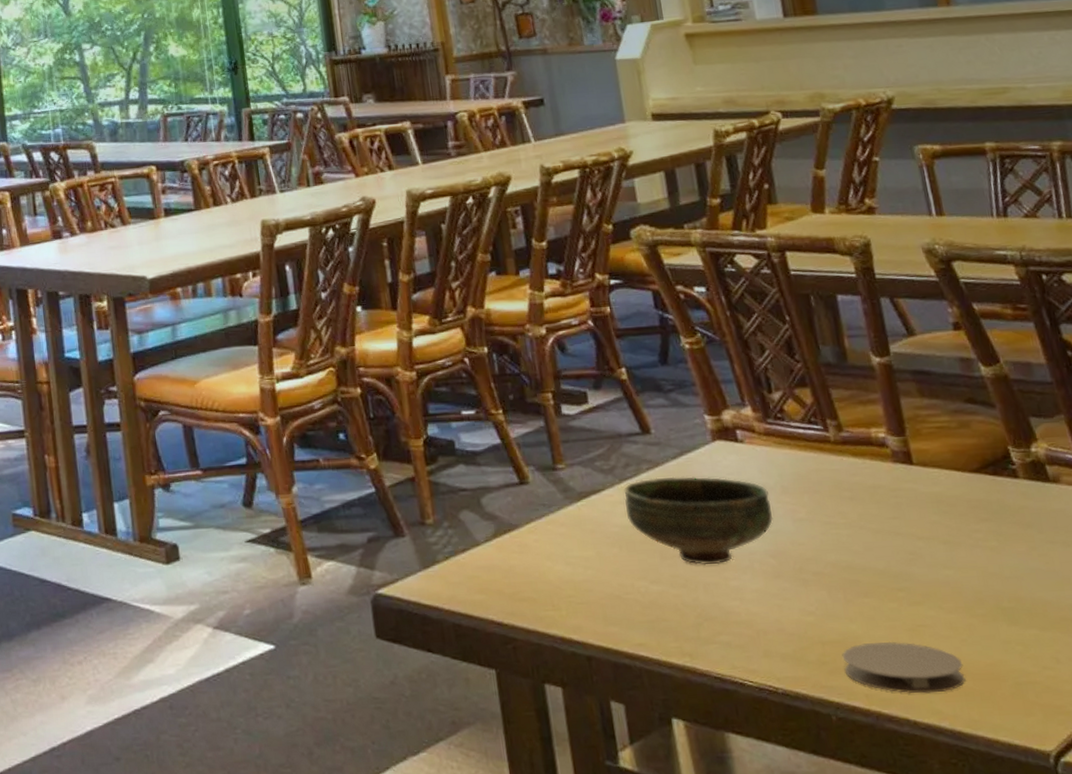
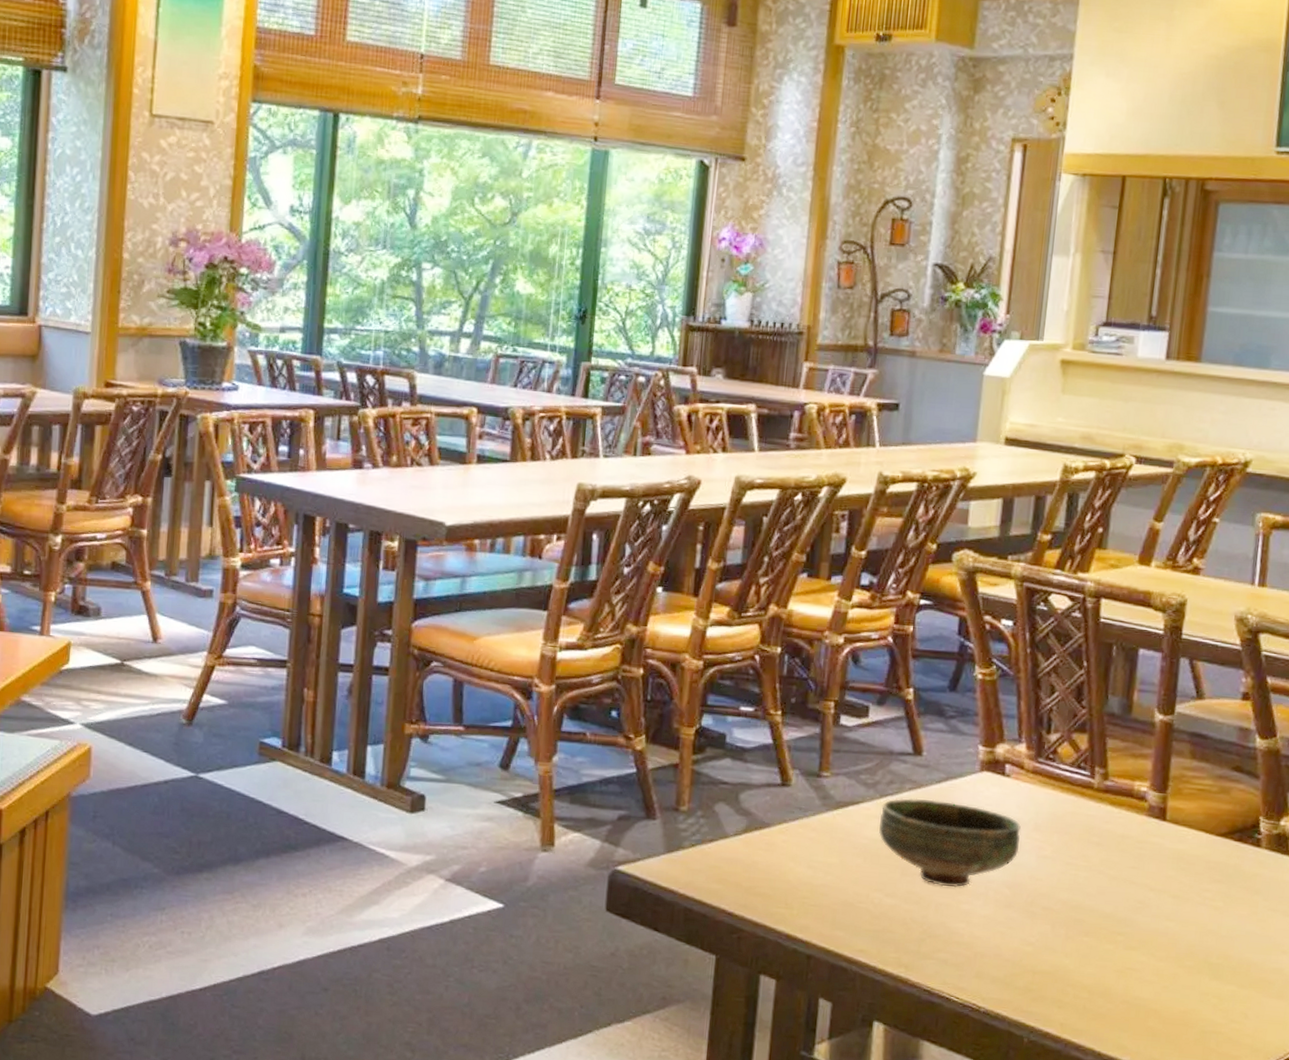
coaster: present [842,641,966,694] -> none [1047,978,1159,1030]

